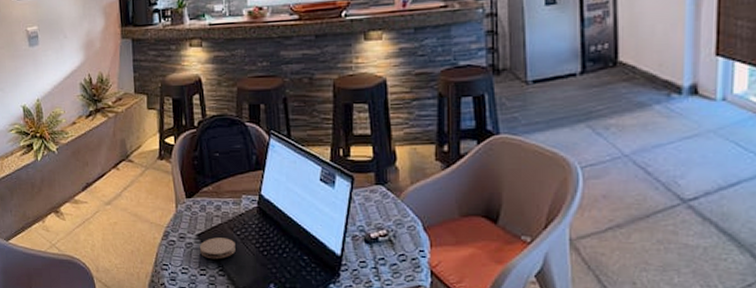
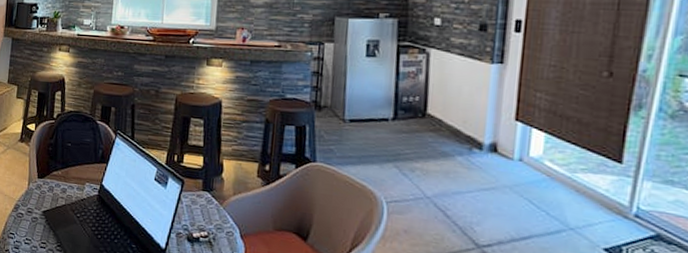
coaster: present [200,237,236,260] -> none [43,216,75,236]

